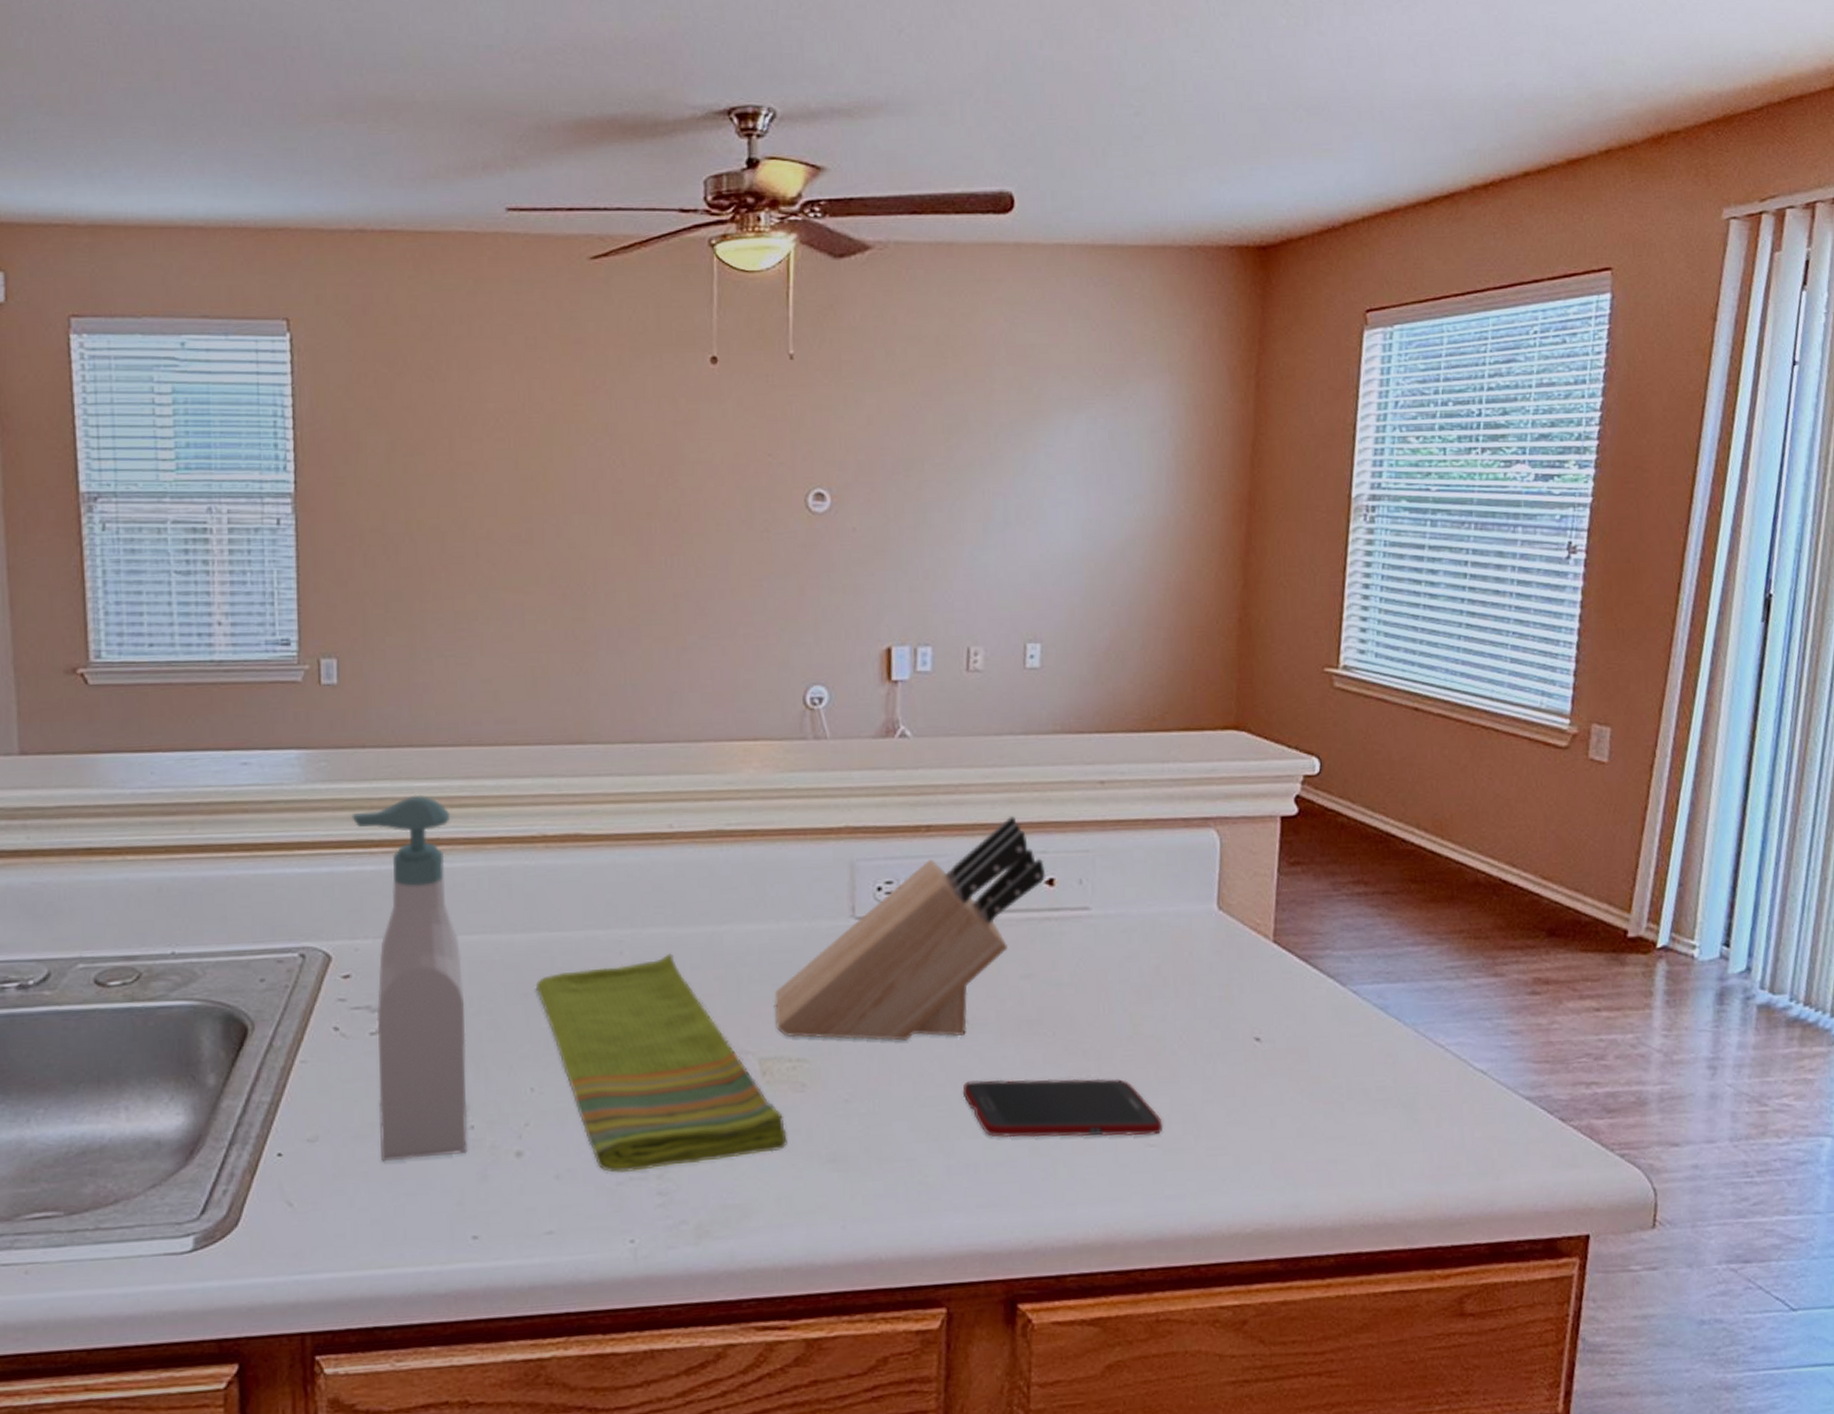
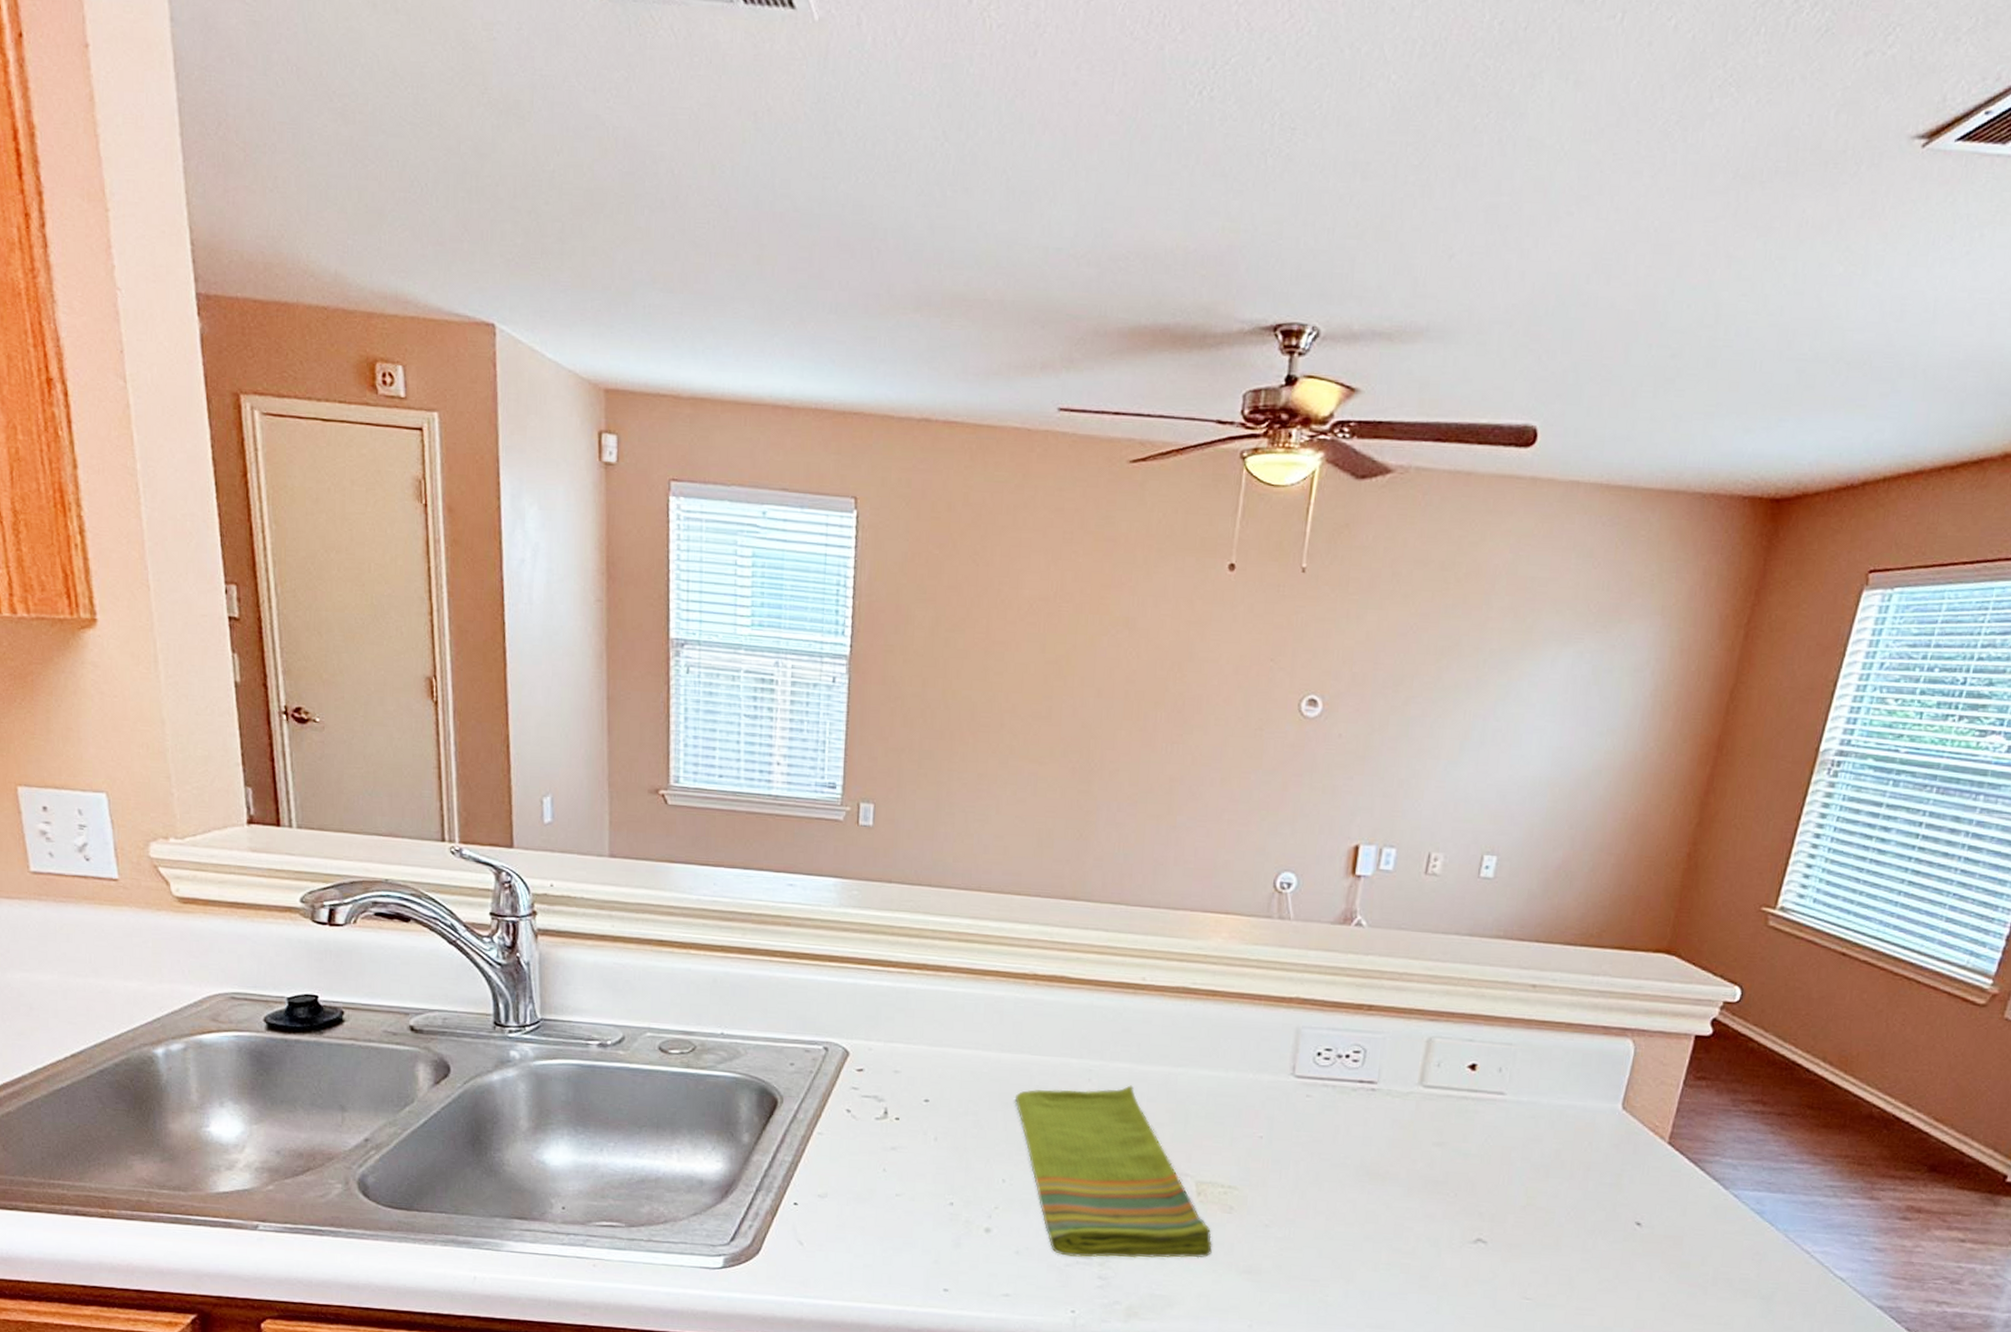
soap bottle: present [351,794,468,1162] -> none [875,927,958,1224]
knife block: present [774,815,1046,1041] -> none [1214,1005,1470,1186]
cell phone: present [962,1078,1163,1138] -> none [1367,1224,1541,1291]

